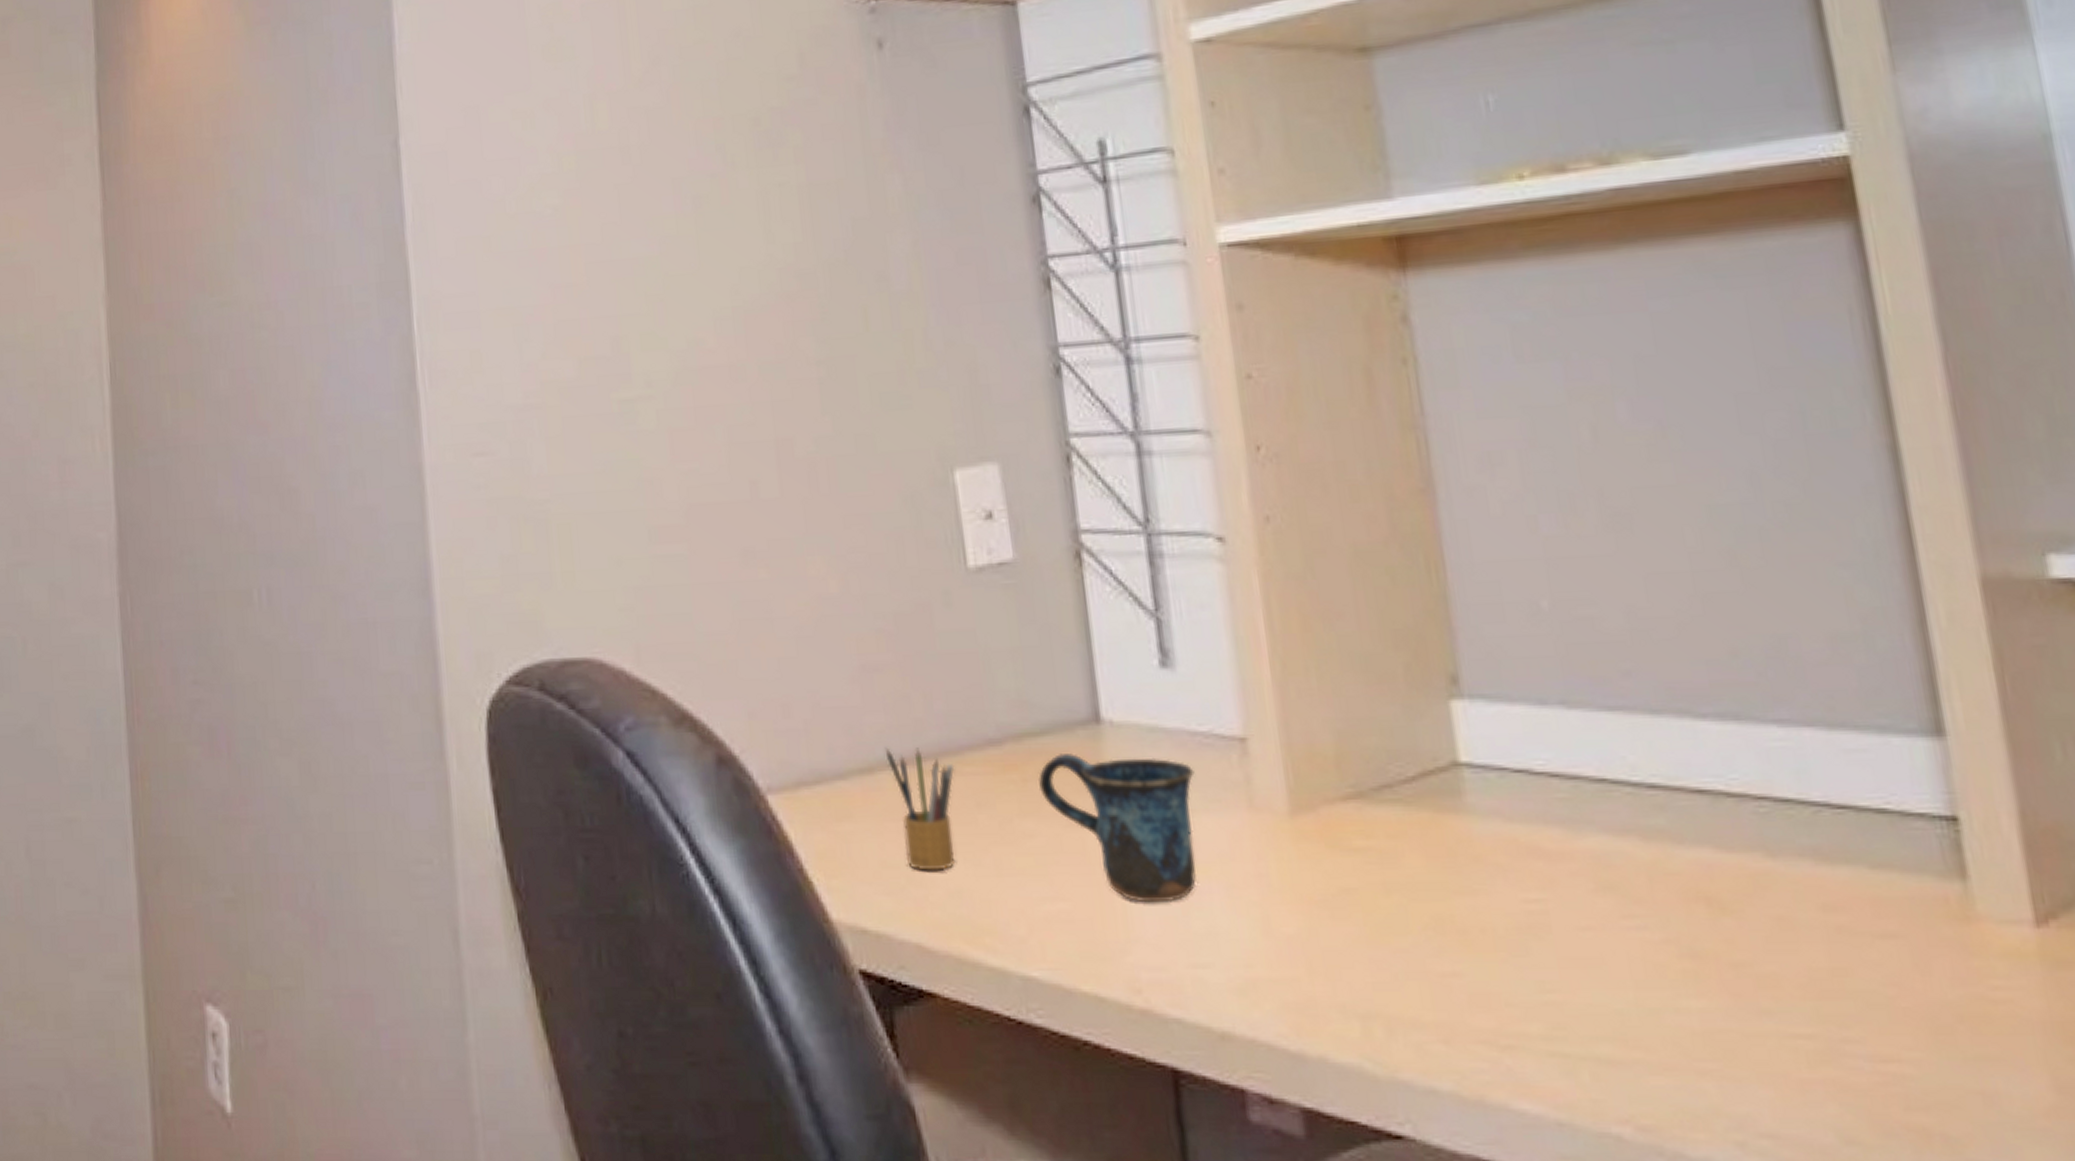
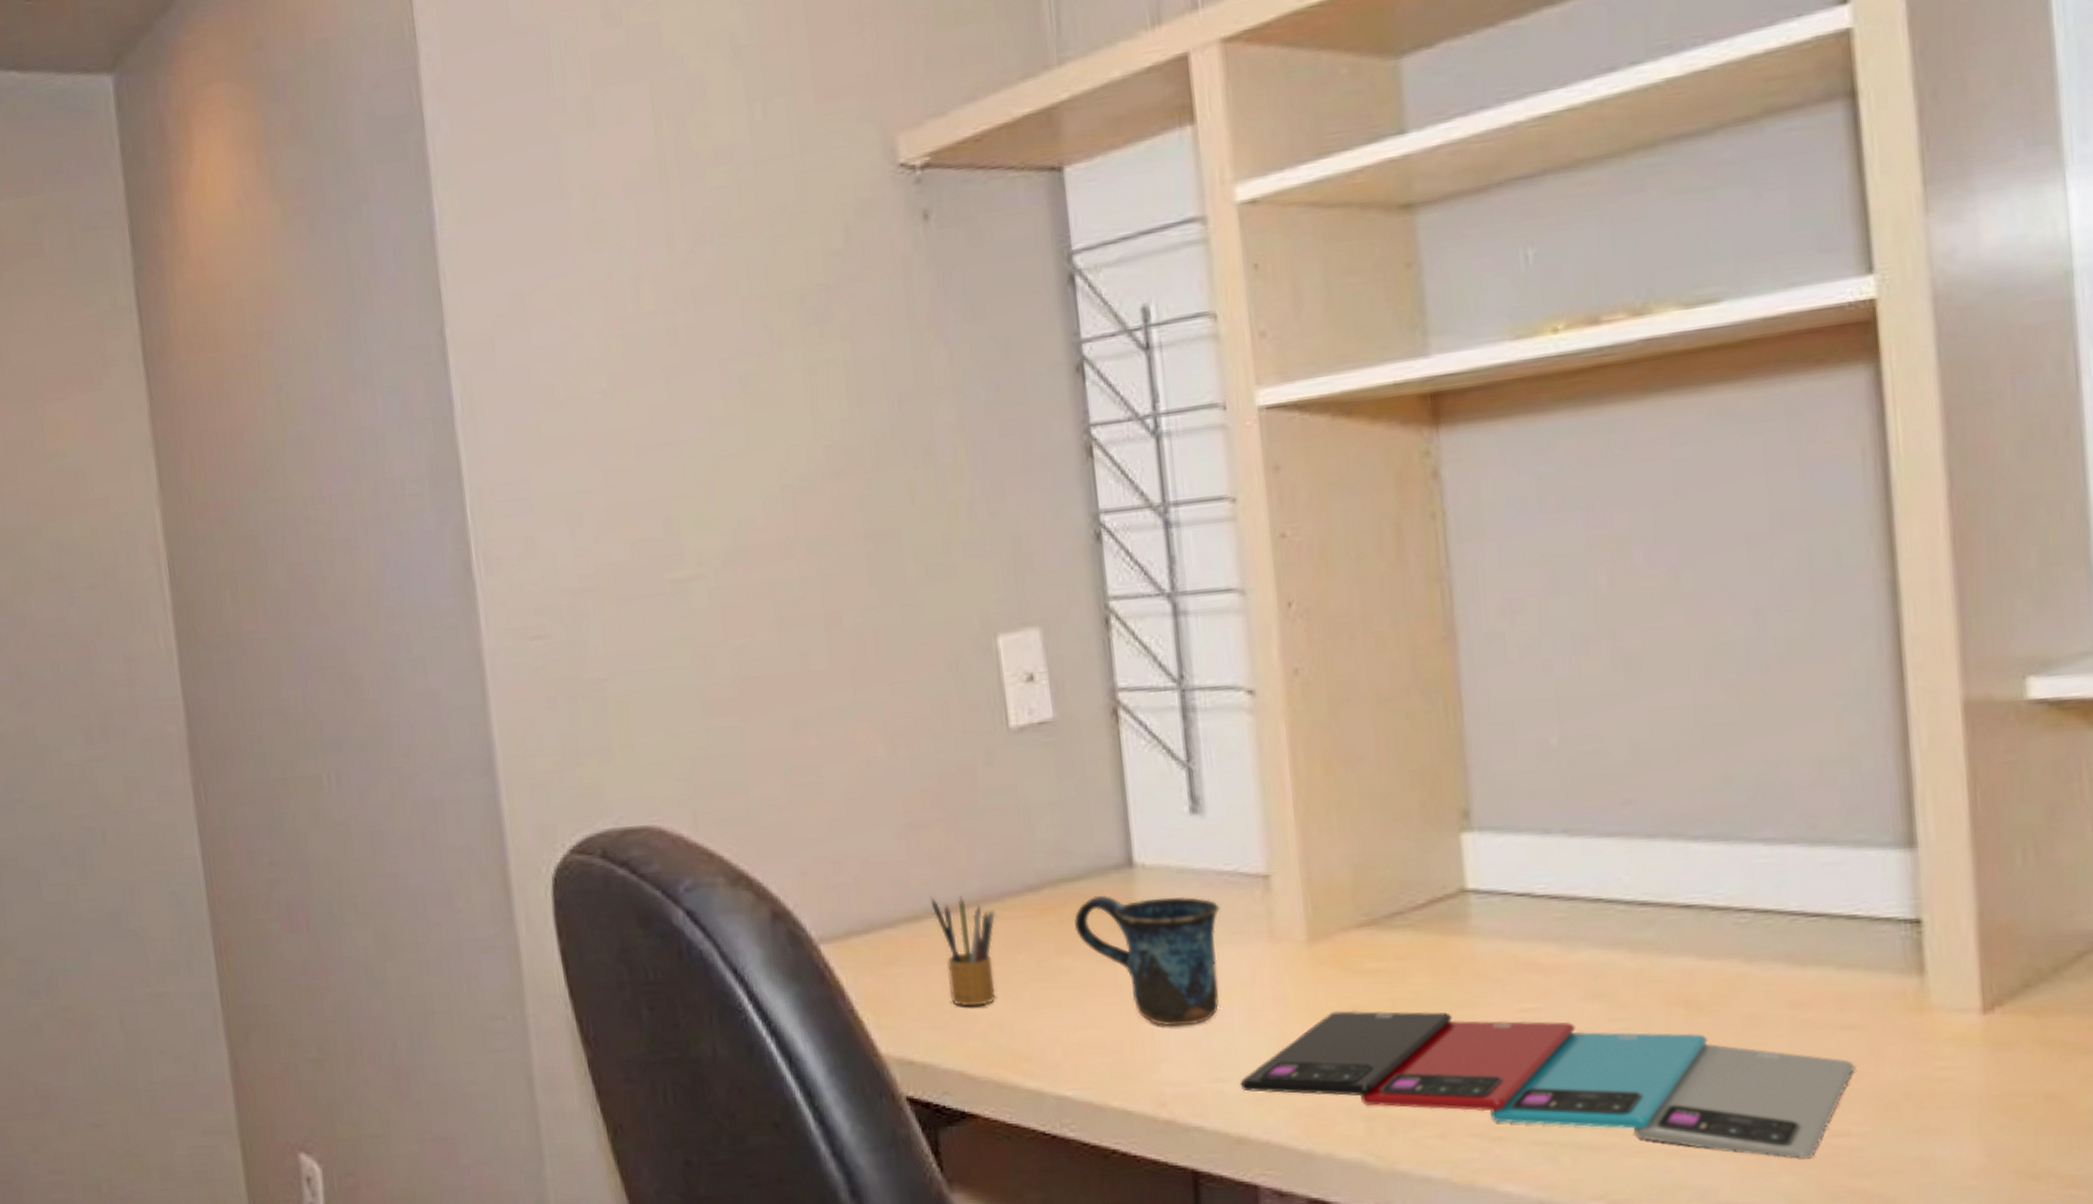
smartphone: none [1221,893,1900,1089] -> present [1239,1010,1855,1161]

